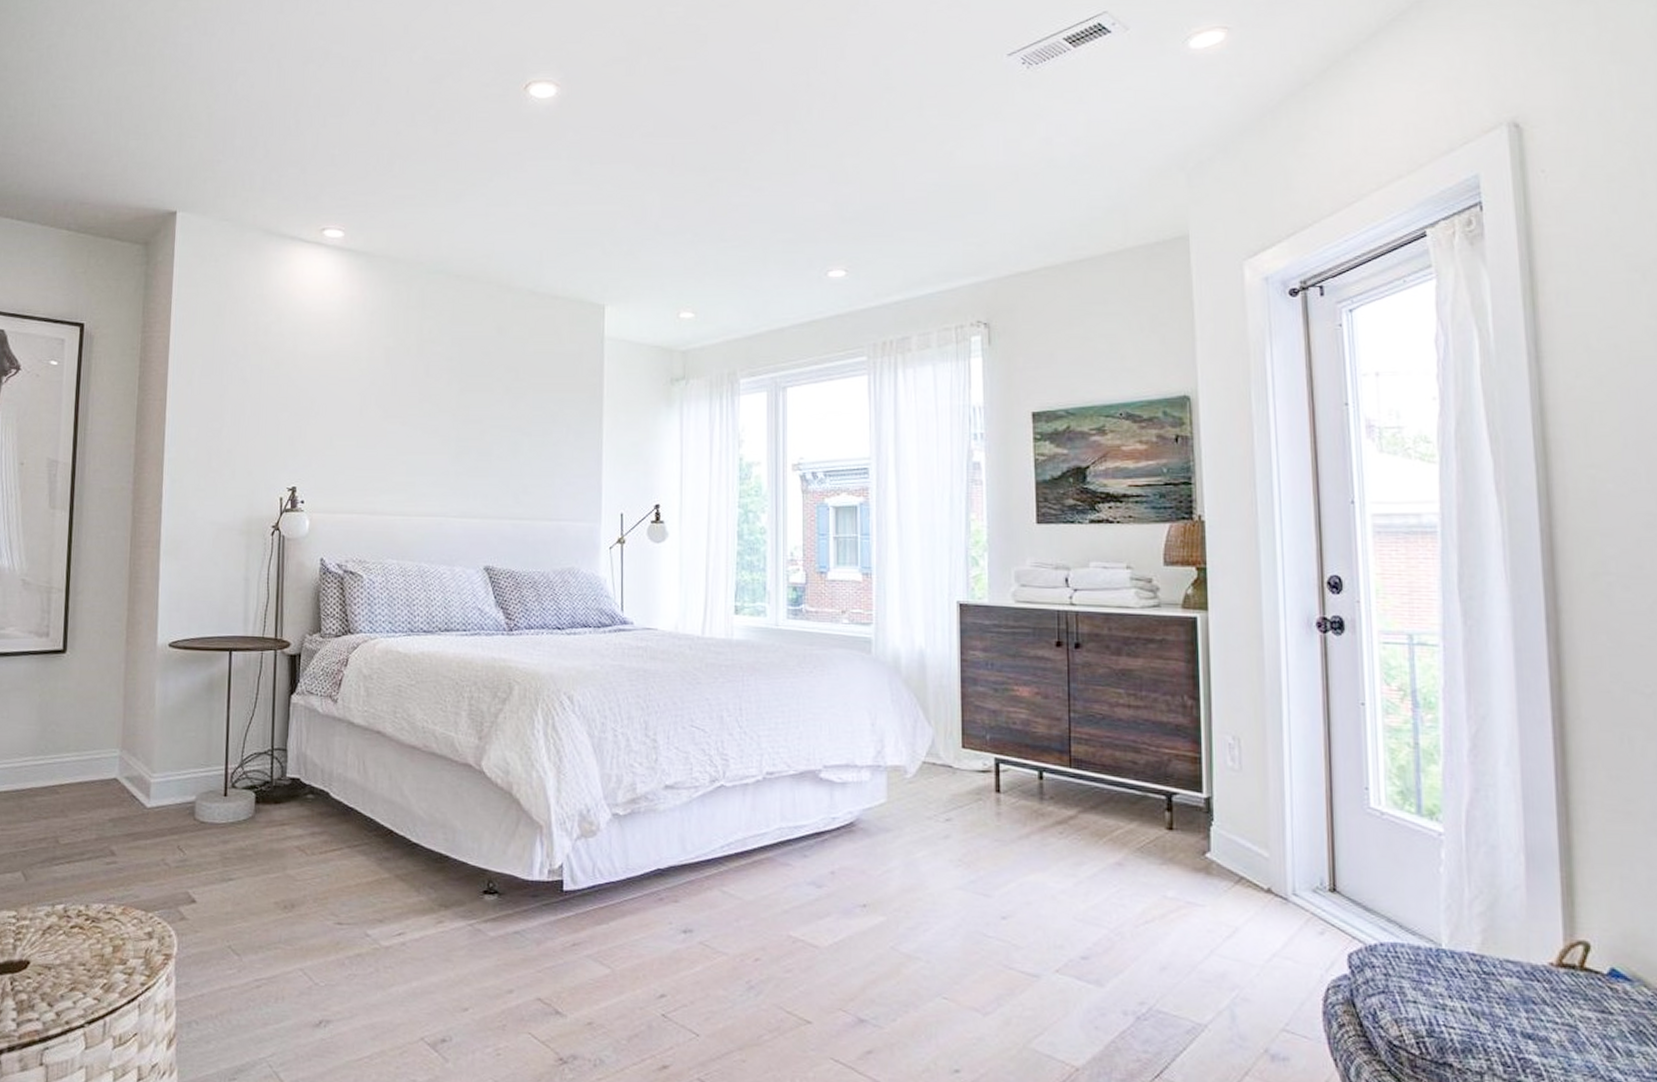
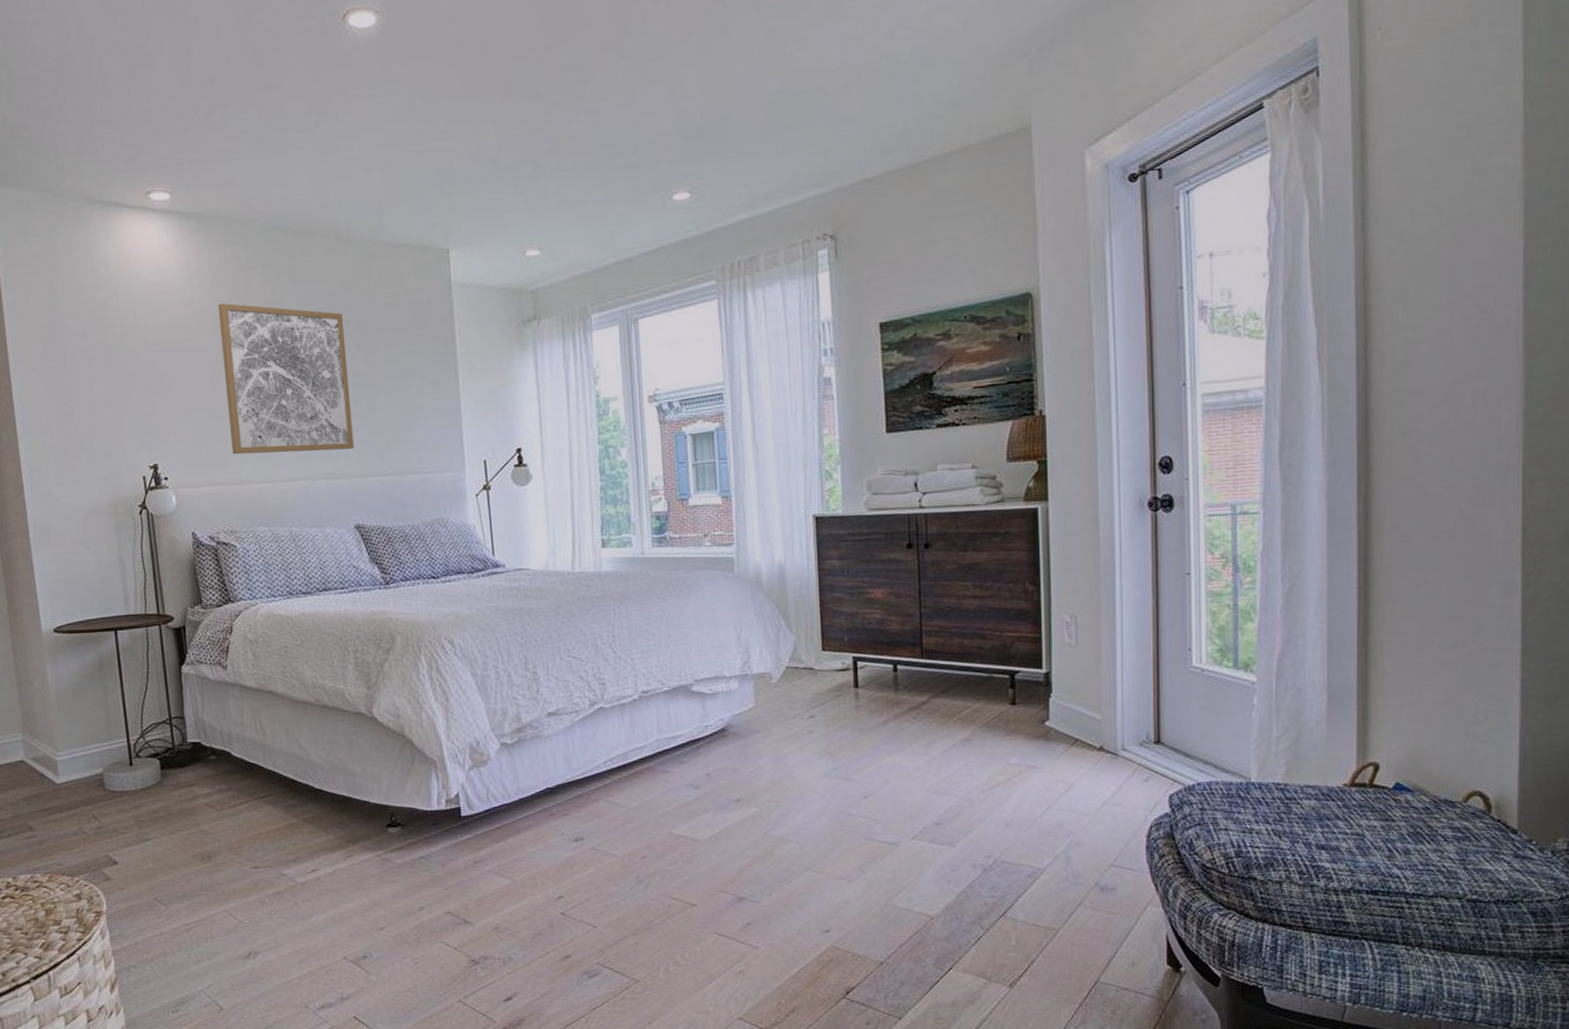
wall art: none [371,337,495,489] -> present [218,303,354,455]

